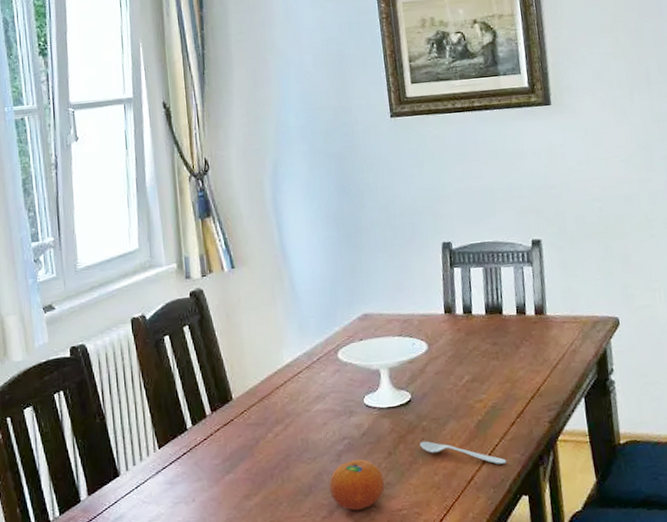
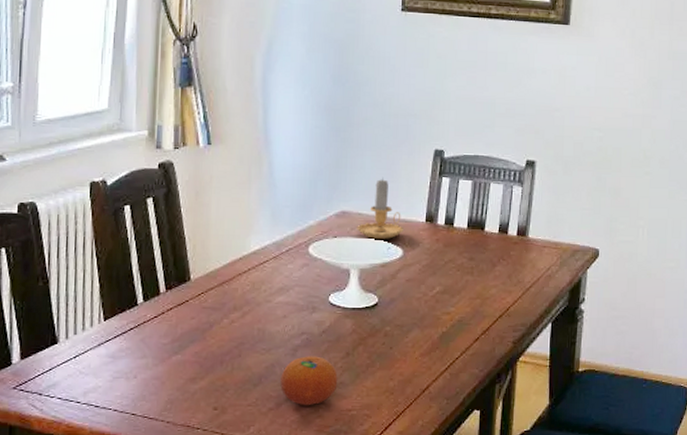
candle: none [380,277,425,337] -> present [357,178,404,239]
spoon: present [420,441,507,464] -> none [379,346,465,377]

